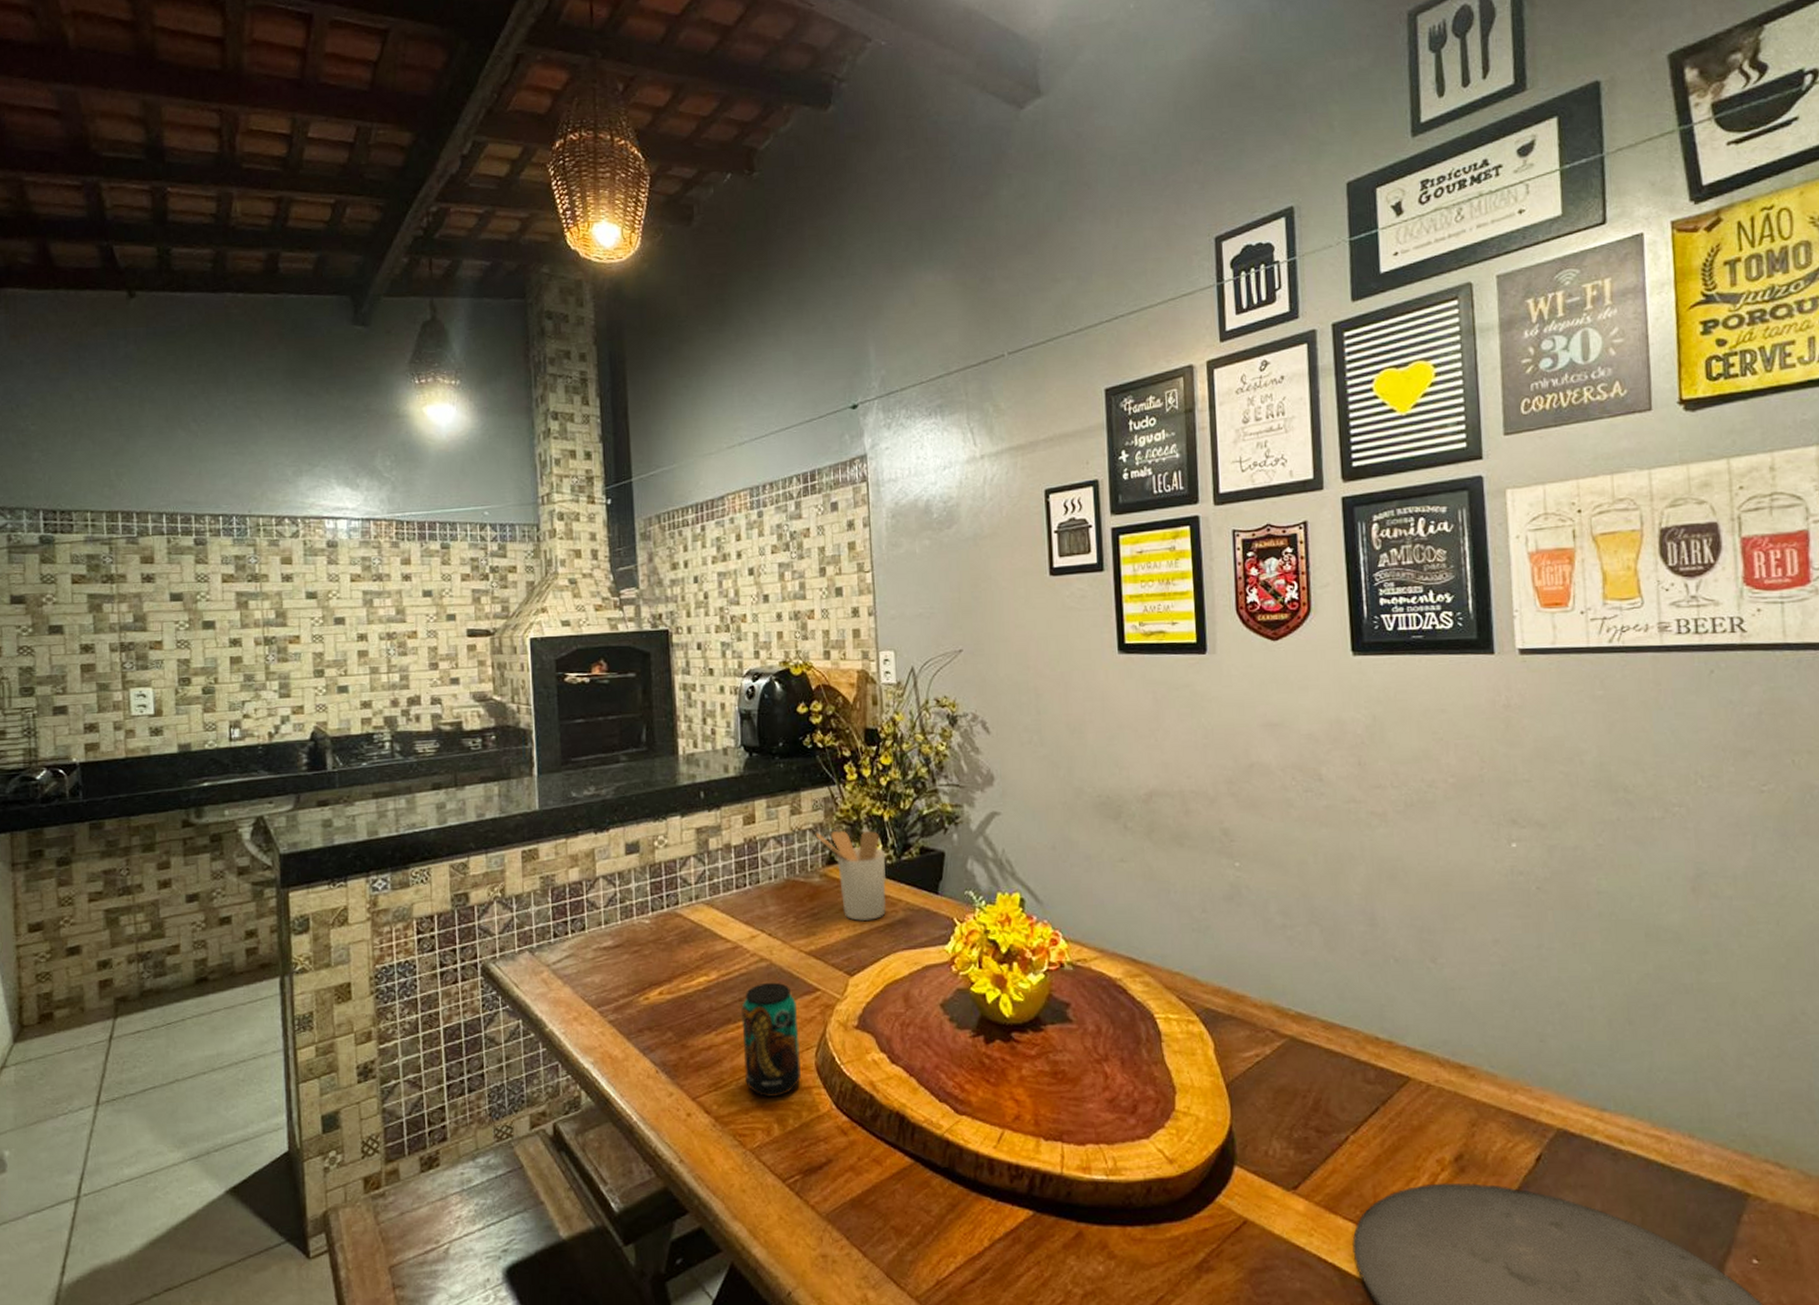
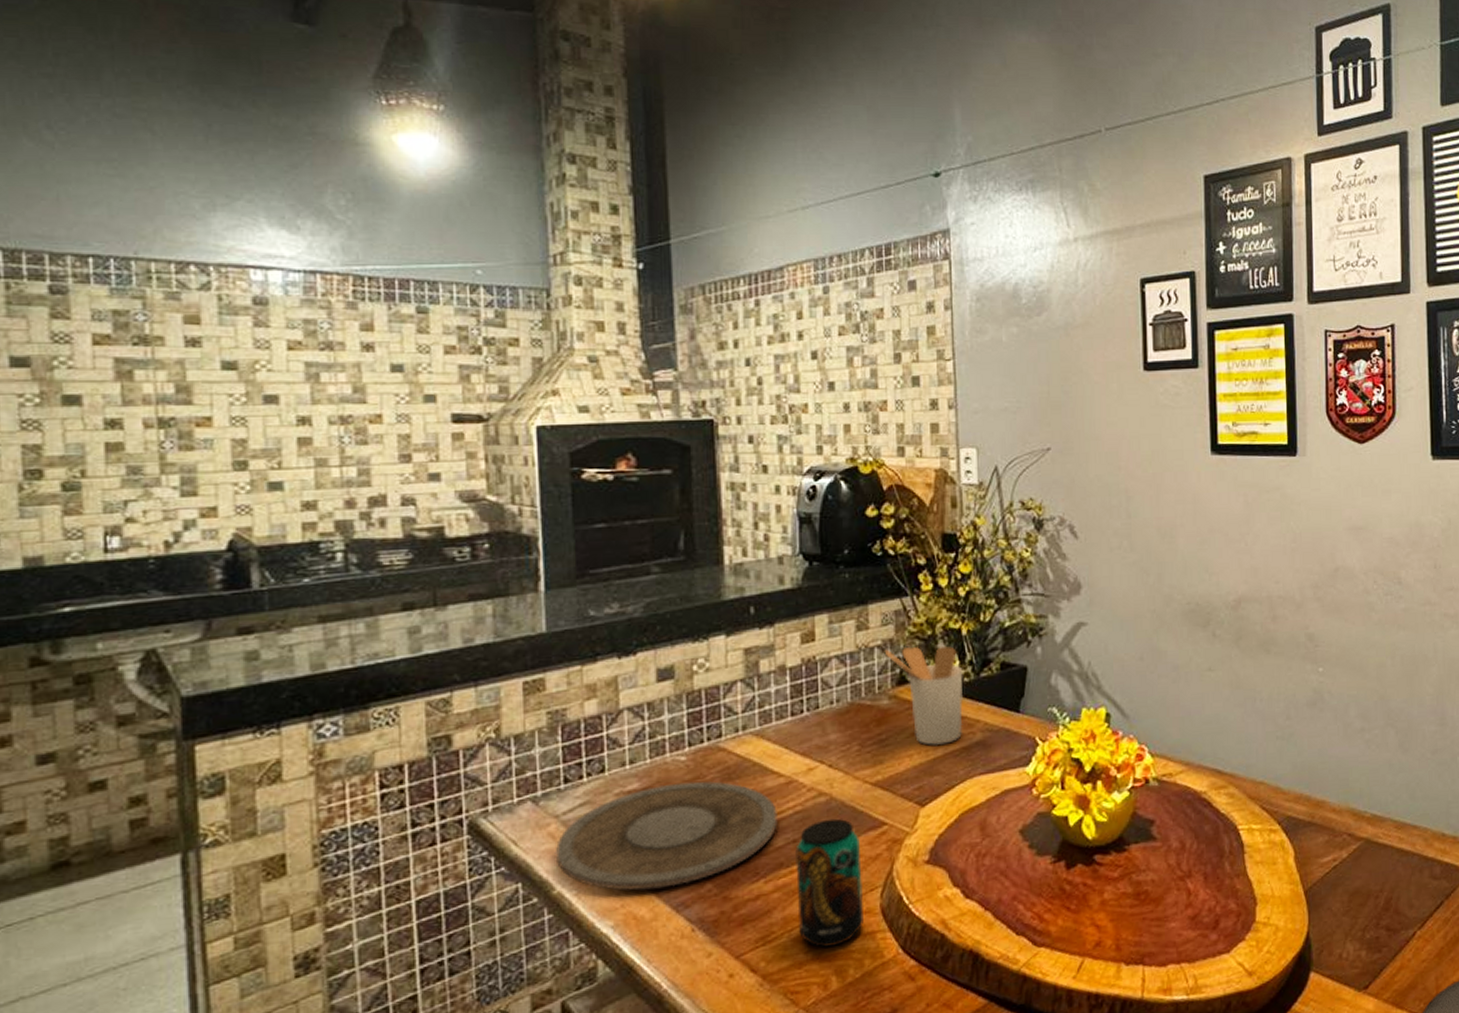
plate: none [547,942,726,1033] -> present [555,781,778,891]

